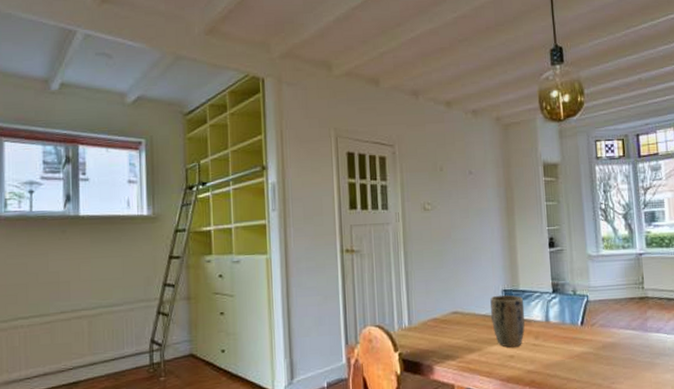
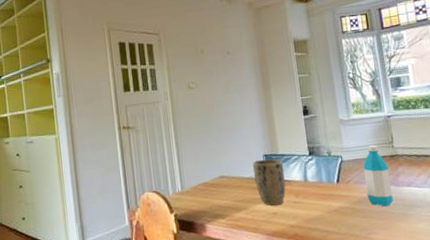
water bottle: none [610,285,640,354] -> present [363,145,393,207]

